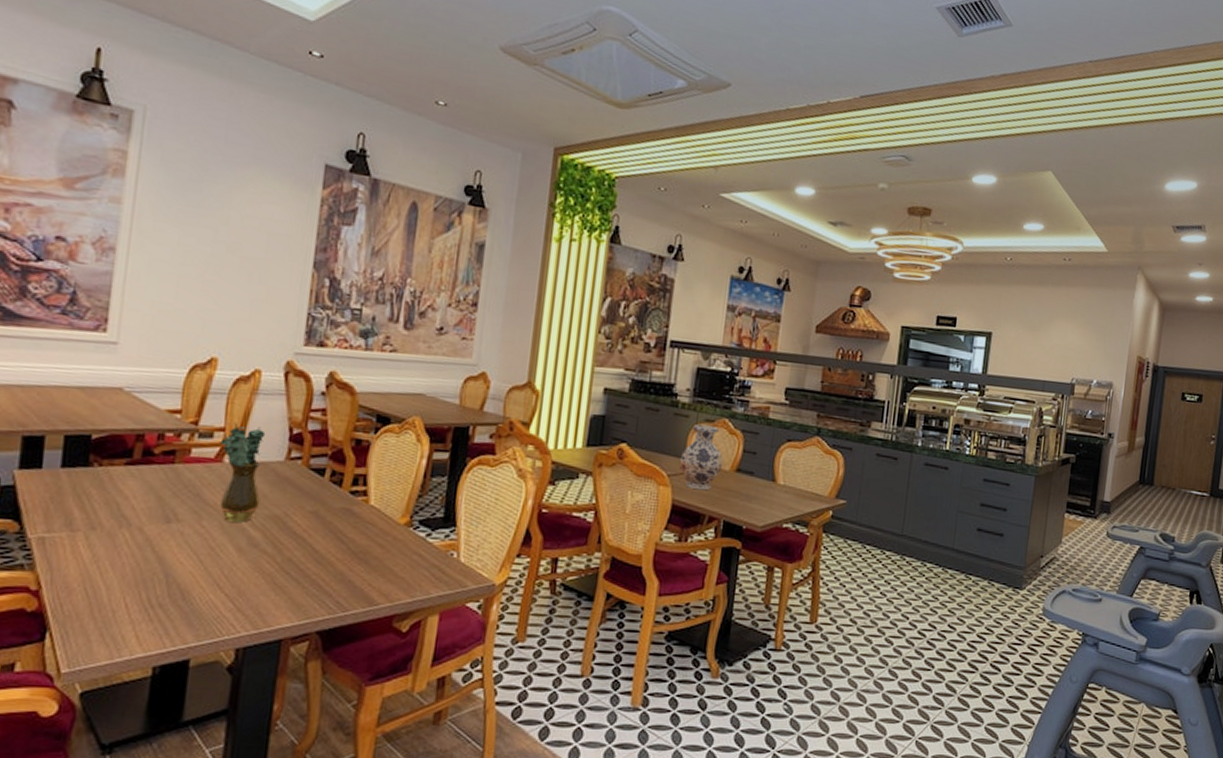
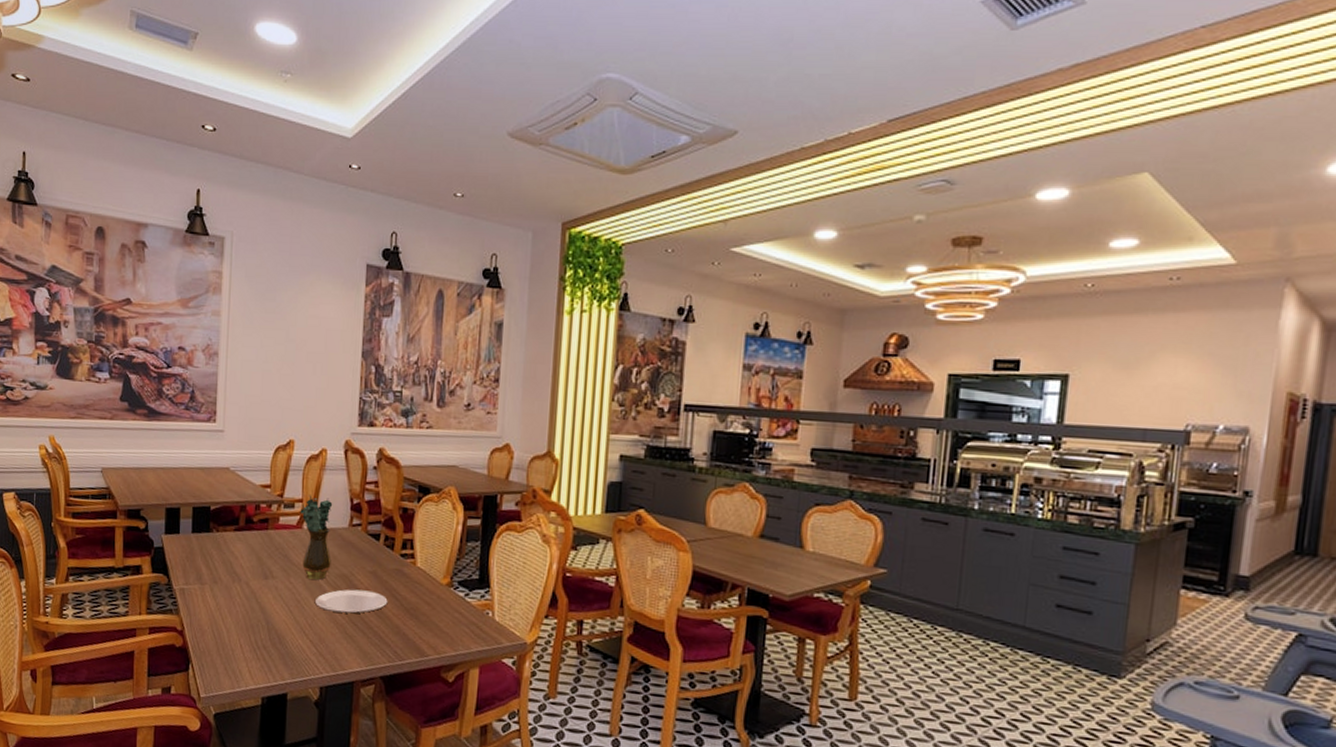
plate: none [234,532,331,561] -> present [314,589,388,614]
vase: present [679,423,723,491] -> none [698,488,745,557]

